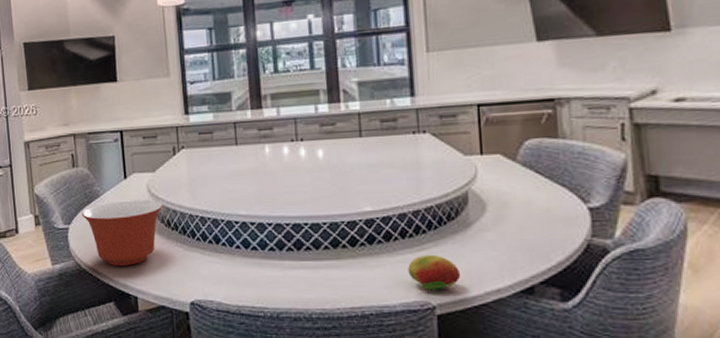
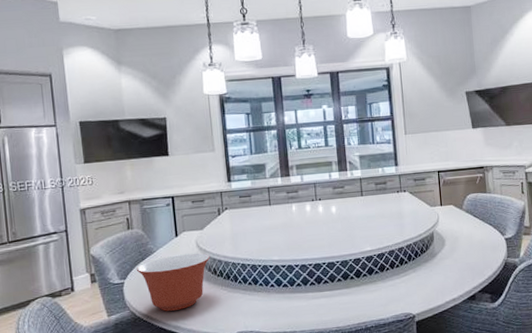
fruit: present [408,254,461,290] -> none [396,278,431,305]

